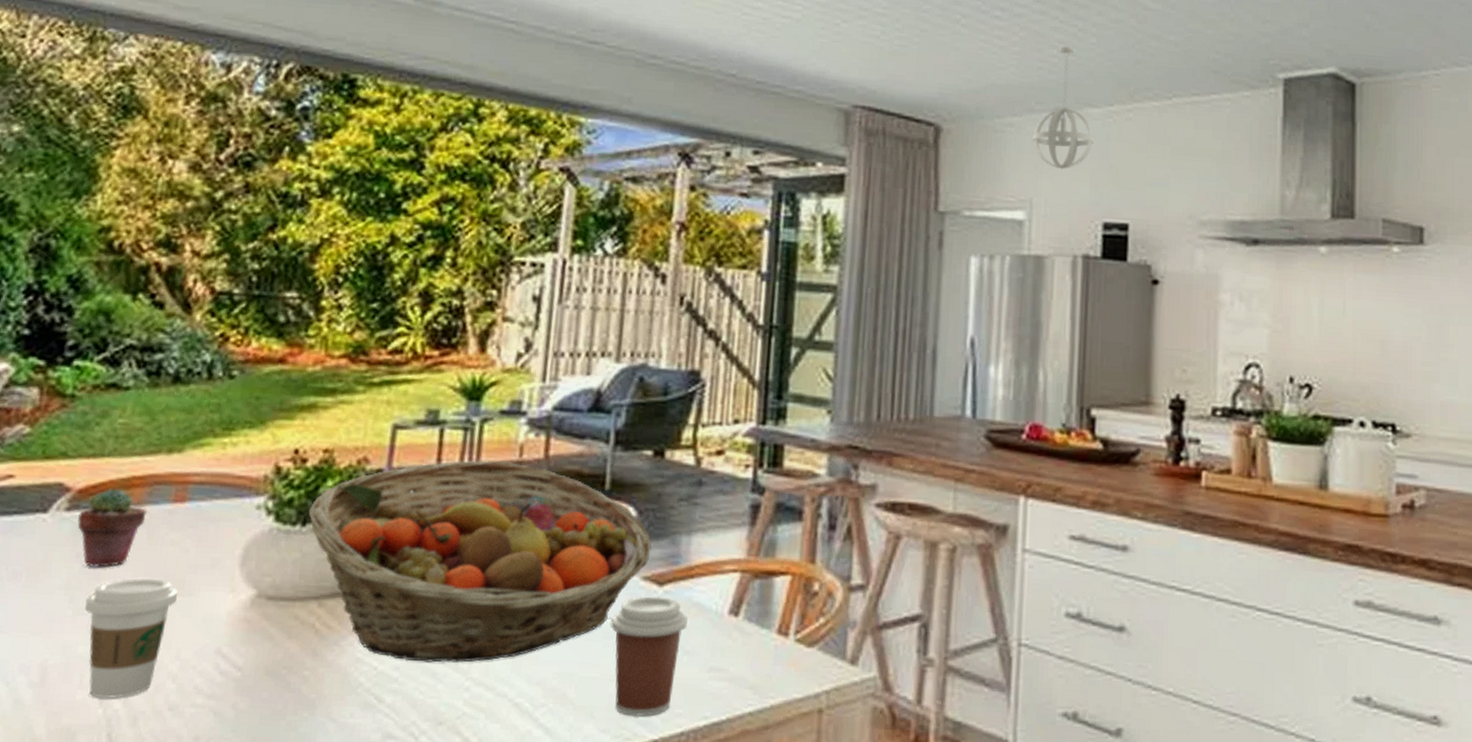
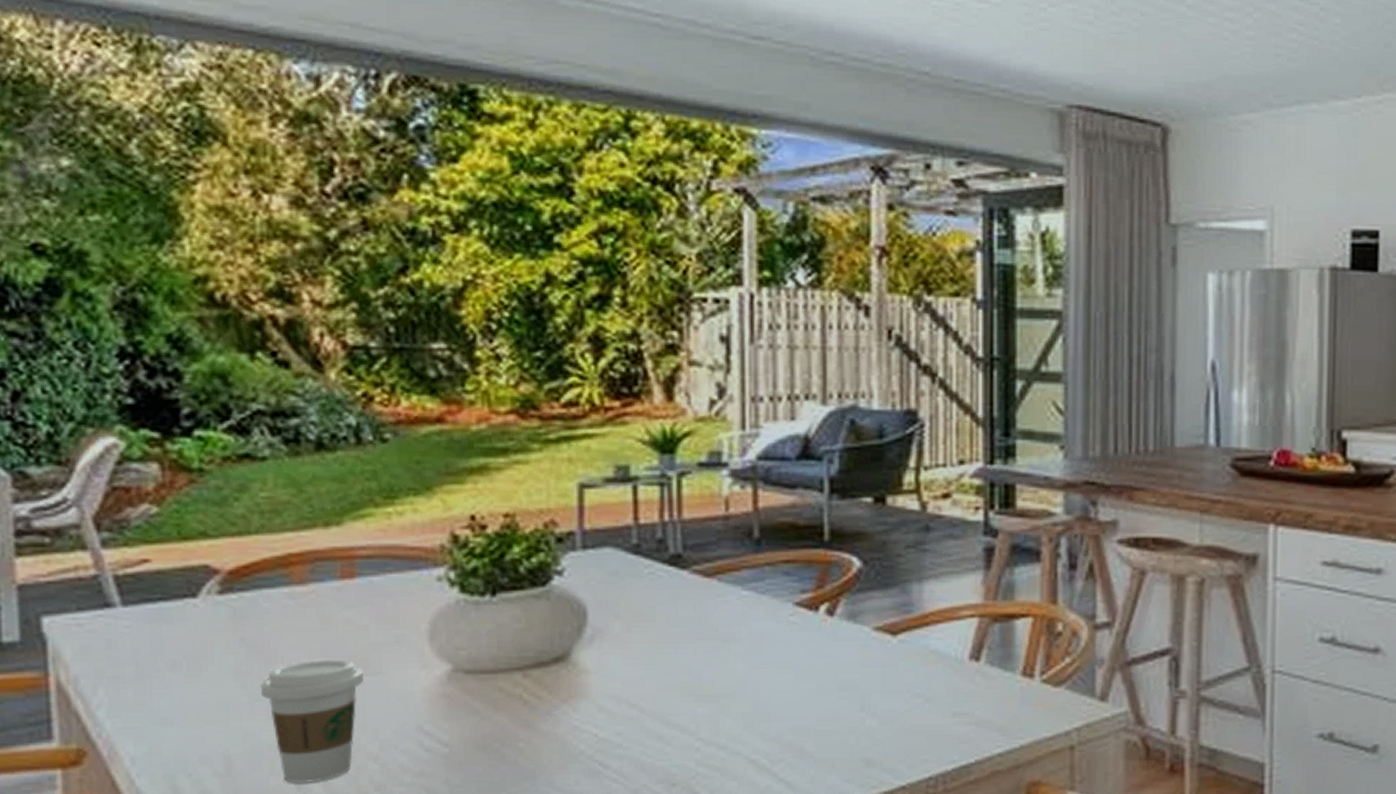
potted succulent: present [77,488,147,568] -> none [234,568,312,651]
fruit basket: present [308,460,652,663] -> none [497,516,881,726]
coffee cup: present [609,596,688,716] -> none [843,646,926,765]
pendant light: present [1033,47,1094,170] -> none [1272,29,1340,172]

